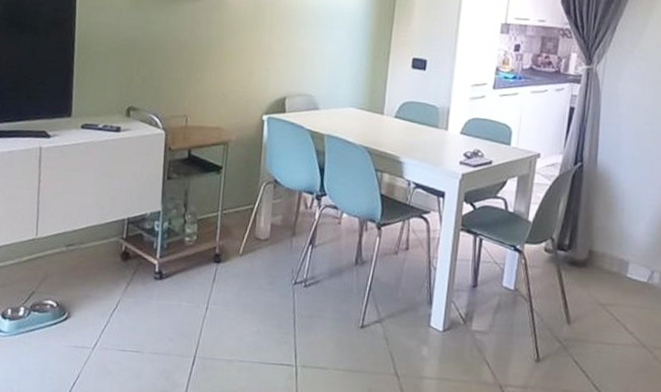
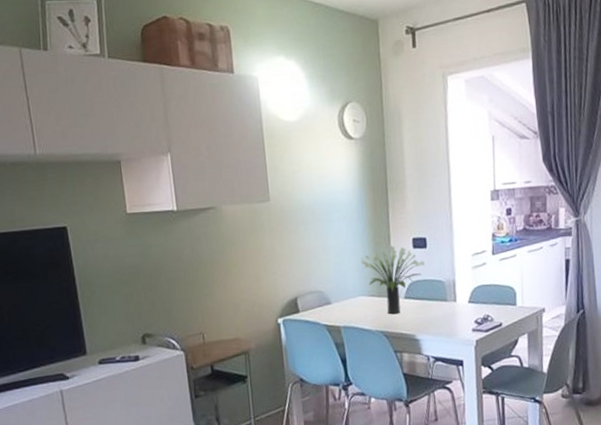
flower arrangement: none [356,61,422,132] -> present [360,245,425,315]

